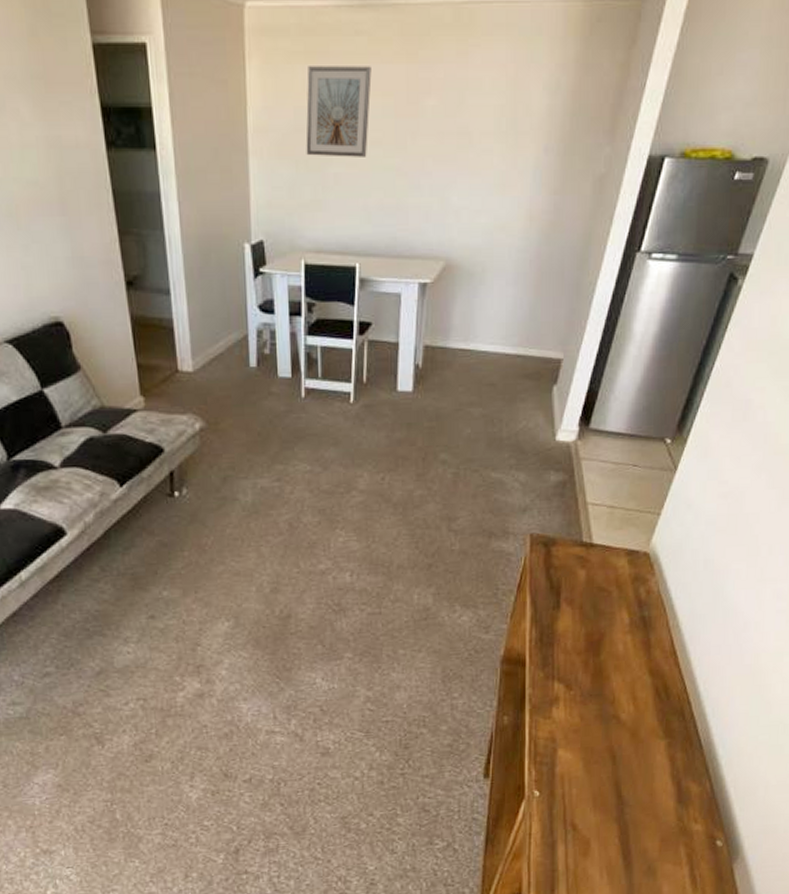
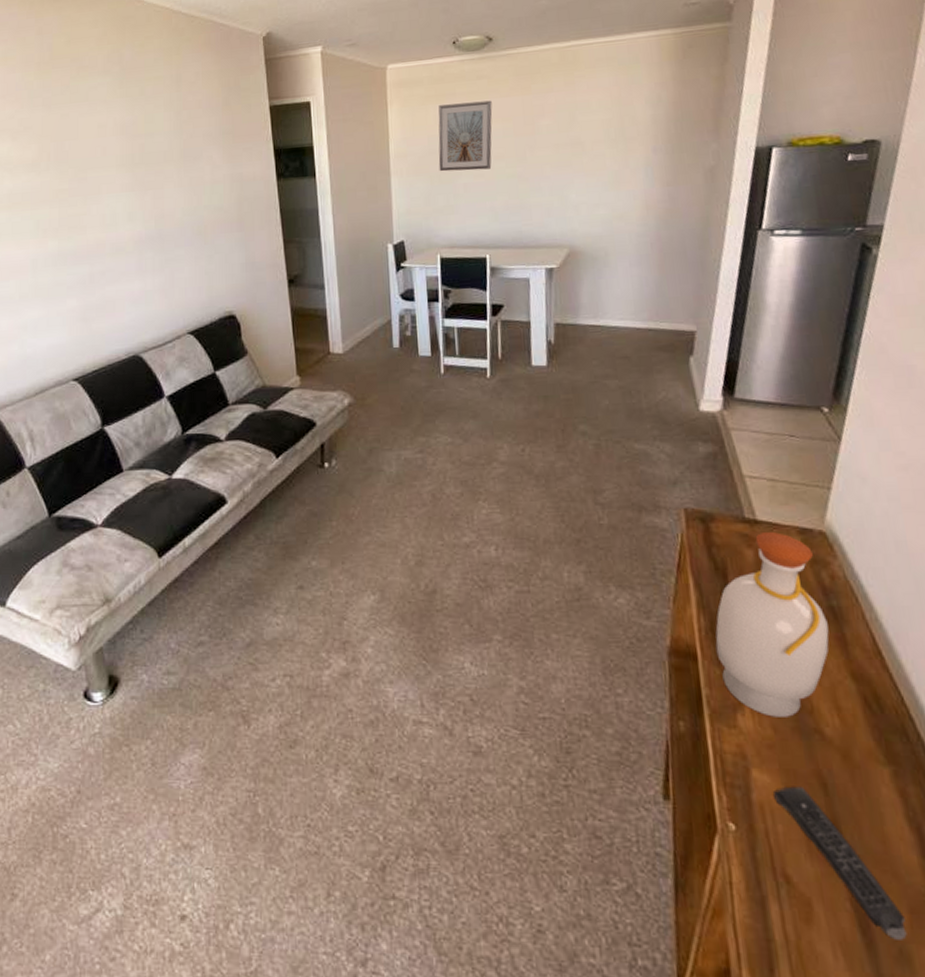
bottle: none [542,553,638,708] -> present [715,531,829,717]
remote control: none [573,759,656,860] -> present [773,786,907,940]

